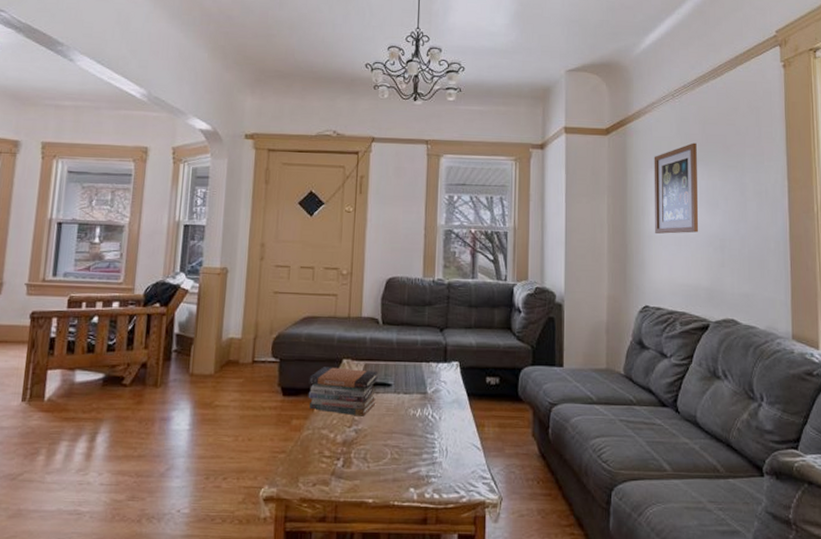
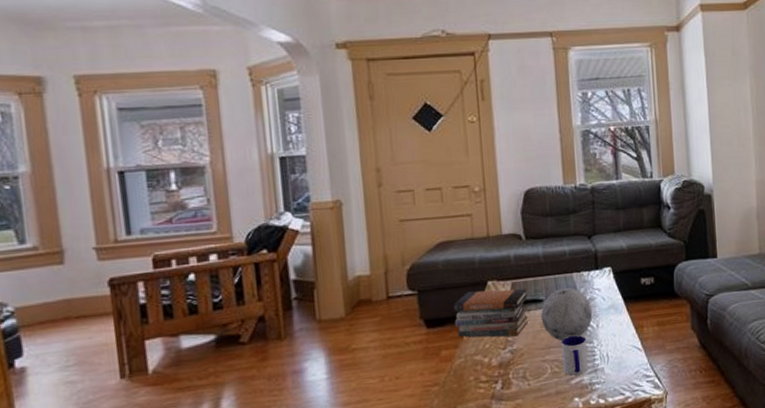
decorative orb: none [387,375,437,428] -> present [541,287,593,341]
mug: none [403,425,428,465] -> present [562,335,589,376]

